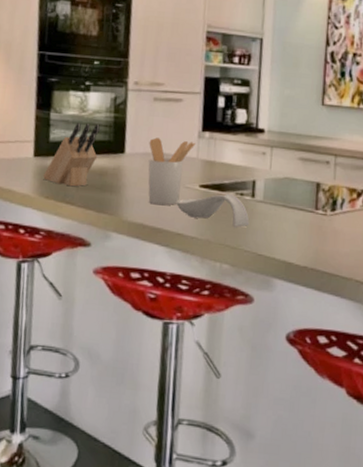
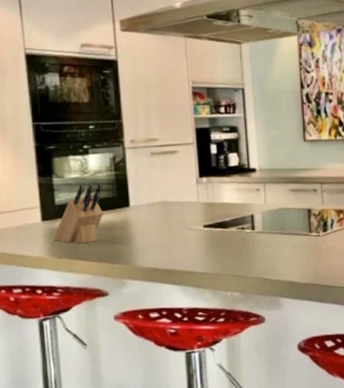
utensil holder: present [148,137,196,206] -> none [151,188,195,249]
spoon rest: present [176,193,250,228] -> none [184,229,253,259]

